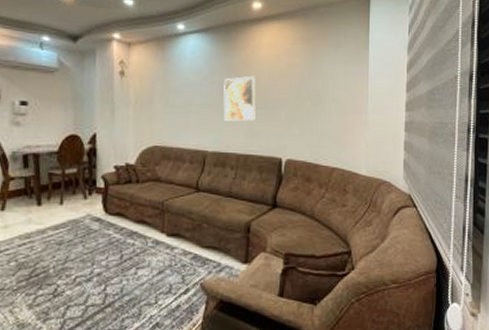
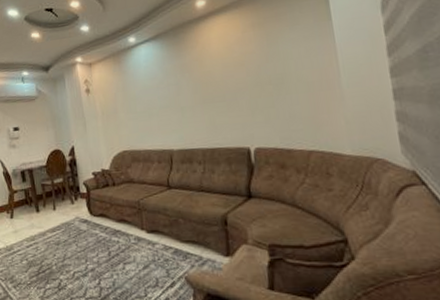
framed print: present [223,75,256,121] -> none [179,71,216,119]

